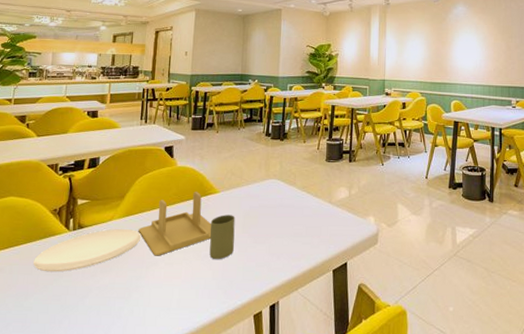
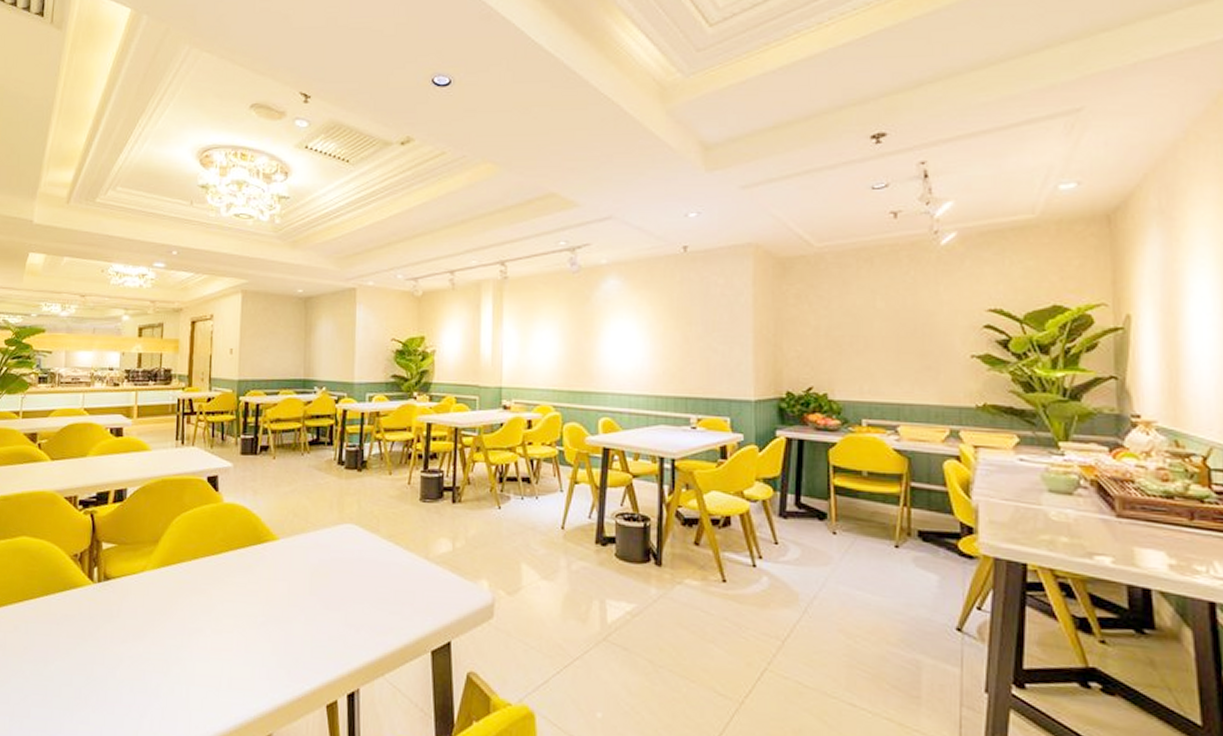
plate: present [33,228,142,272] -> none [52,582,181,635]
napkin holder: present [138,192,211,256] -> none [177,537,269,621]
cup: present [209,215,235,259] -> none [267,569,300,629]

